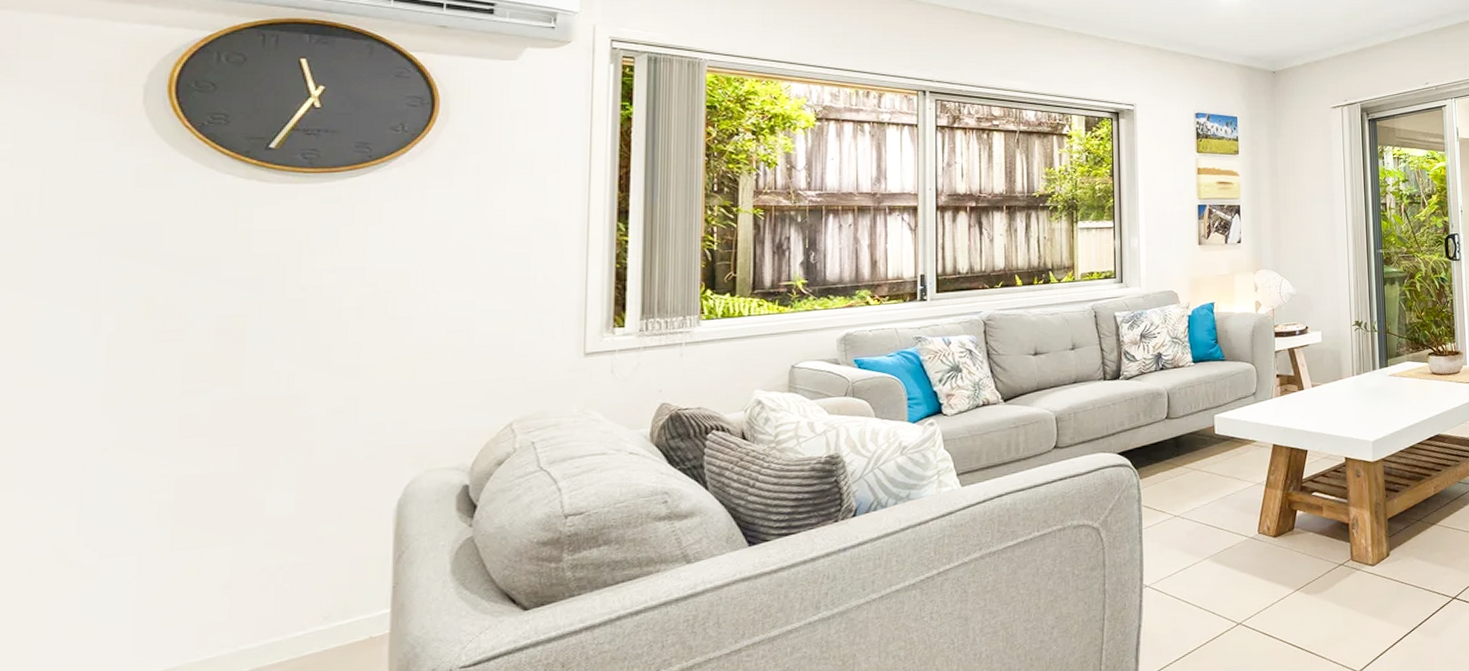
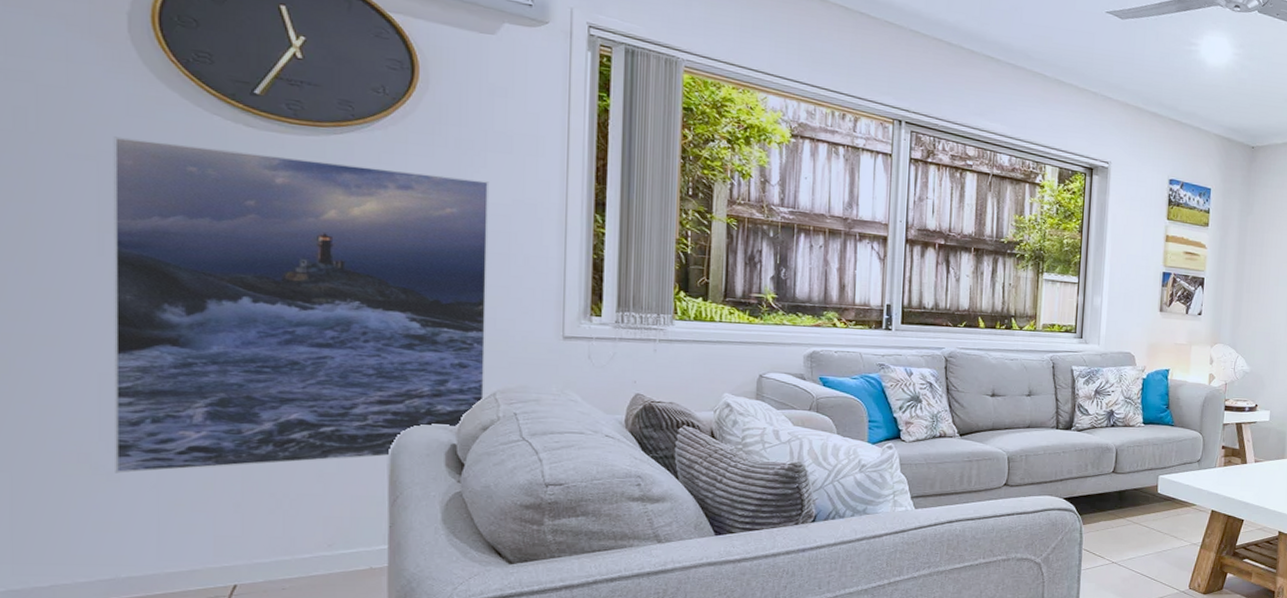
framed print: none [92,204,509,569] -> present [113,136,490,474]

